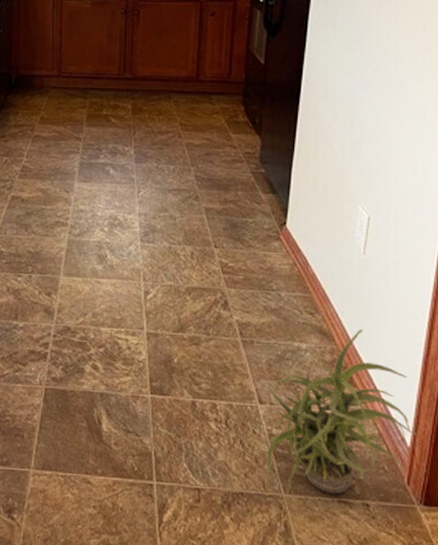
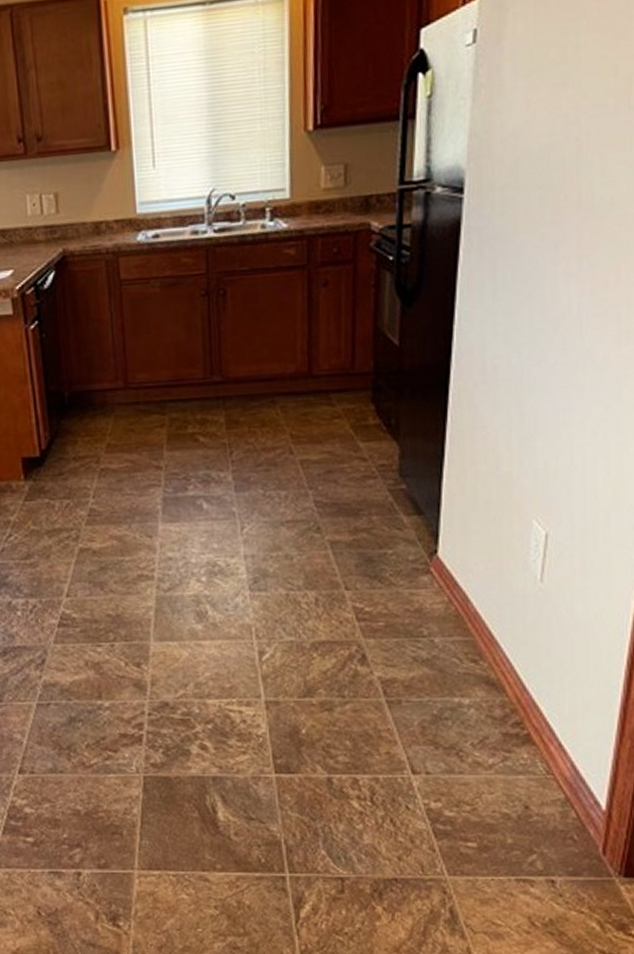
potted plant: present [267,328,418,495] -> none [421,674,615,876]

